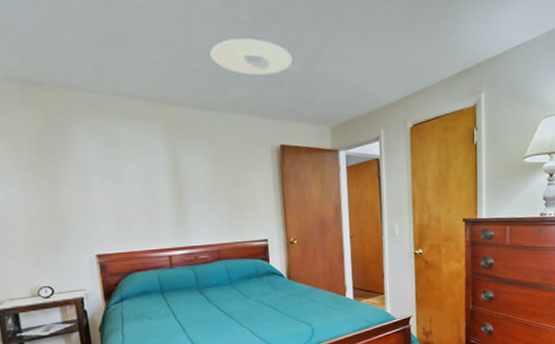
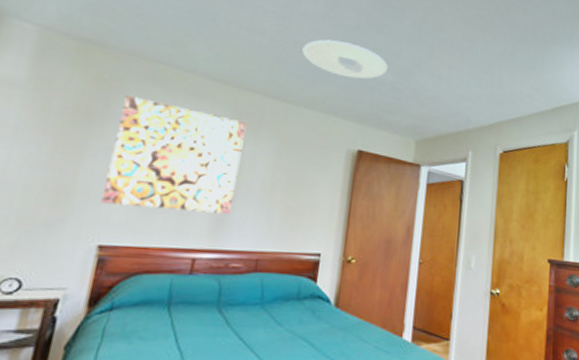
wall art: none [74,126,188,223] -> present [101,95,247,214]

